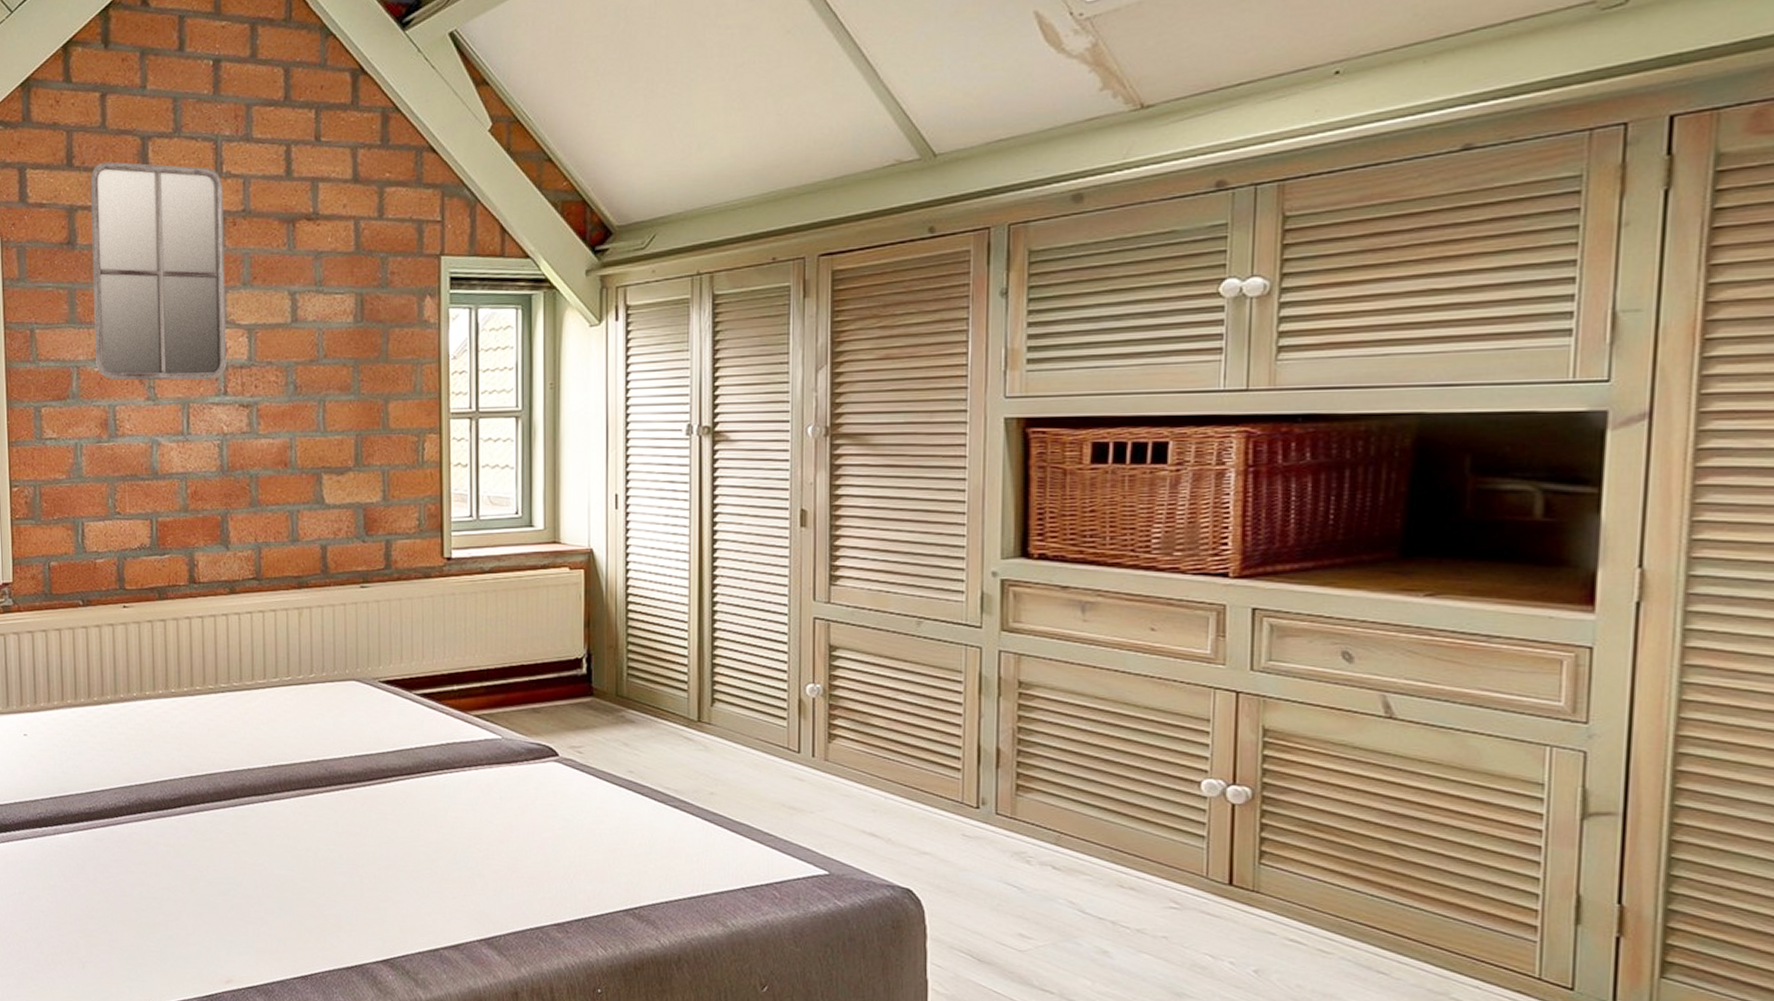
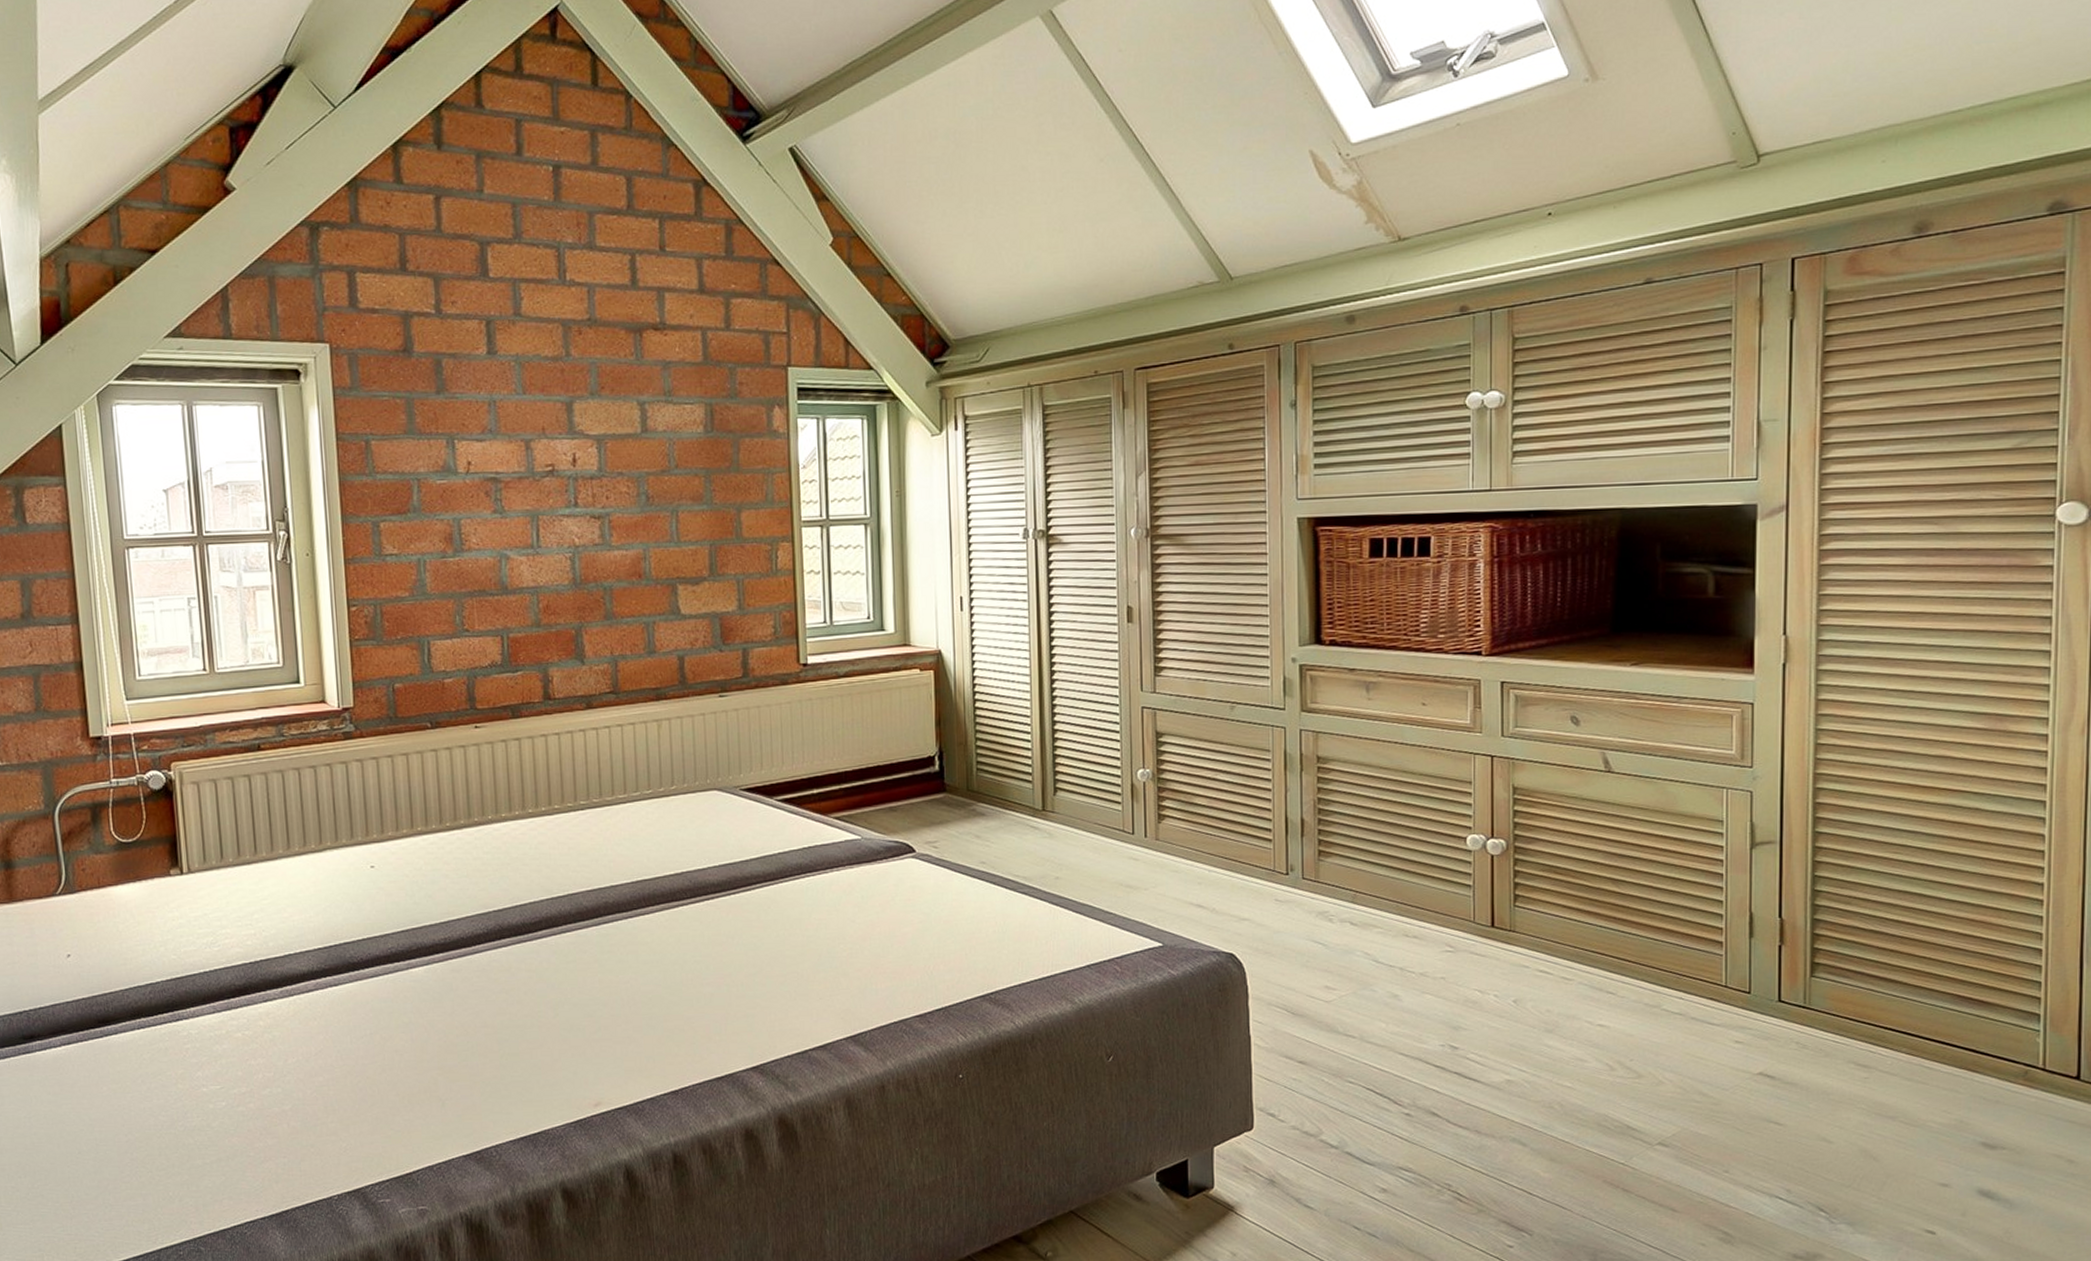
home mirror: present [90,161,227,381] -> none [426,266,577,493]

